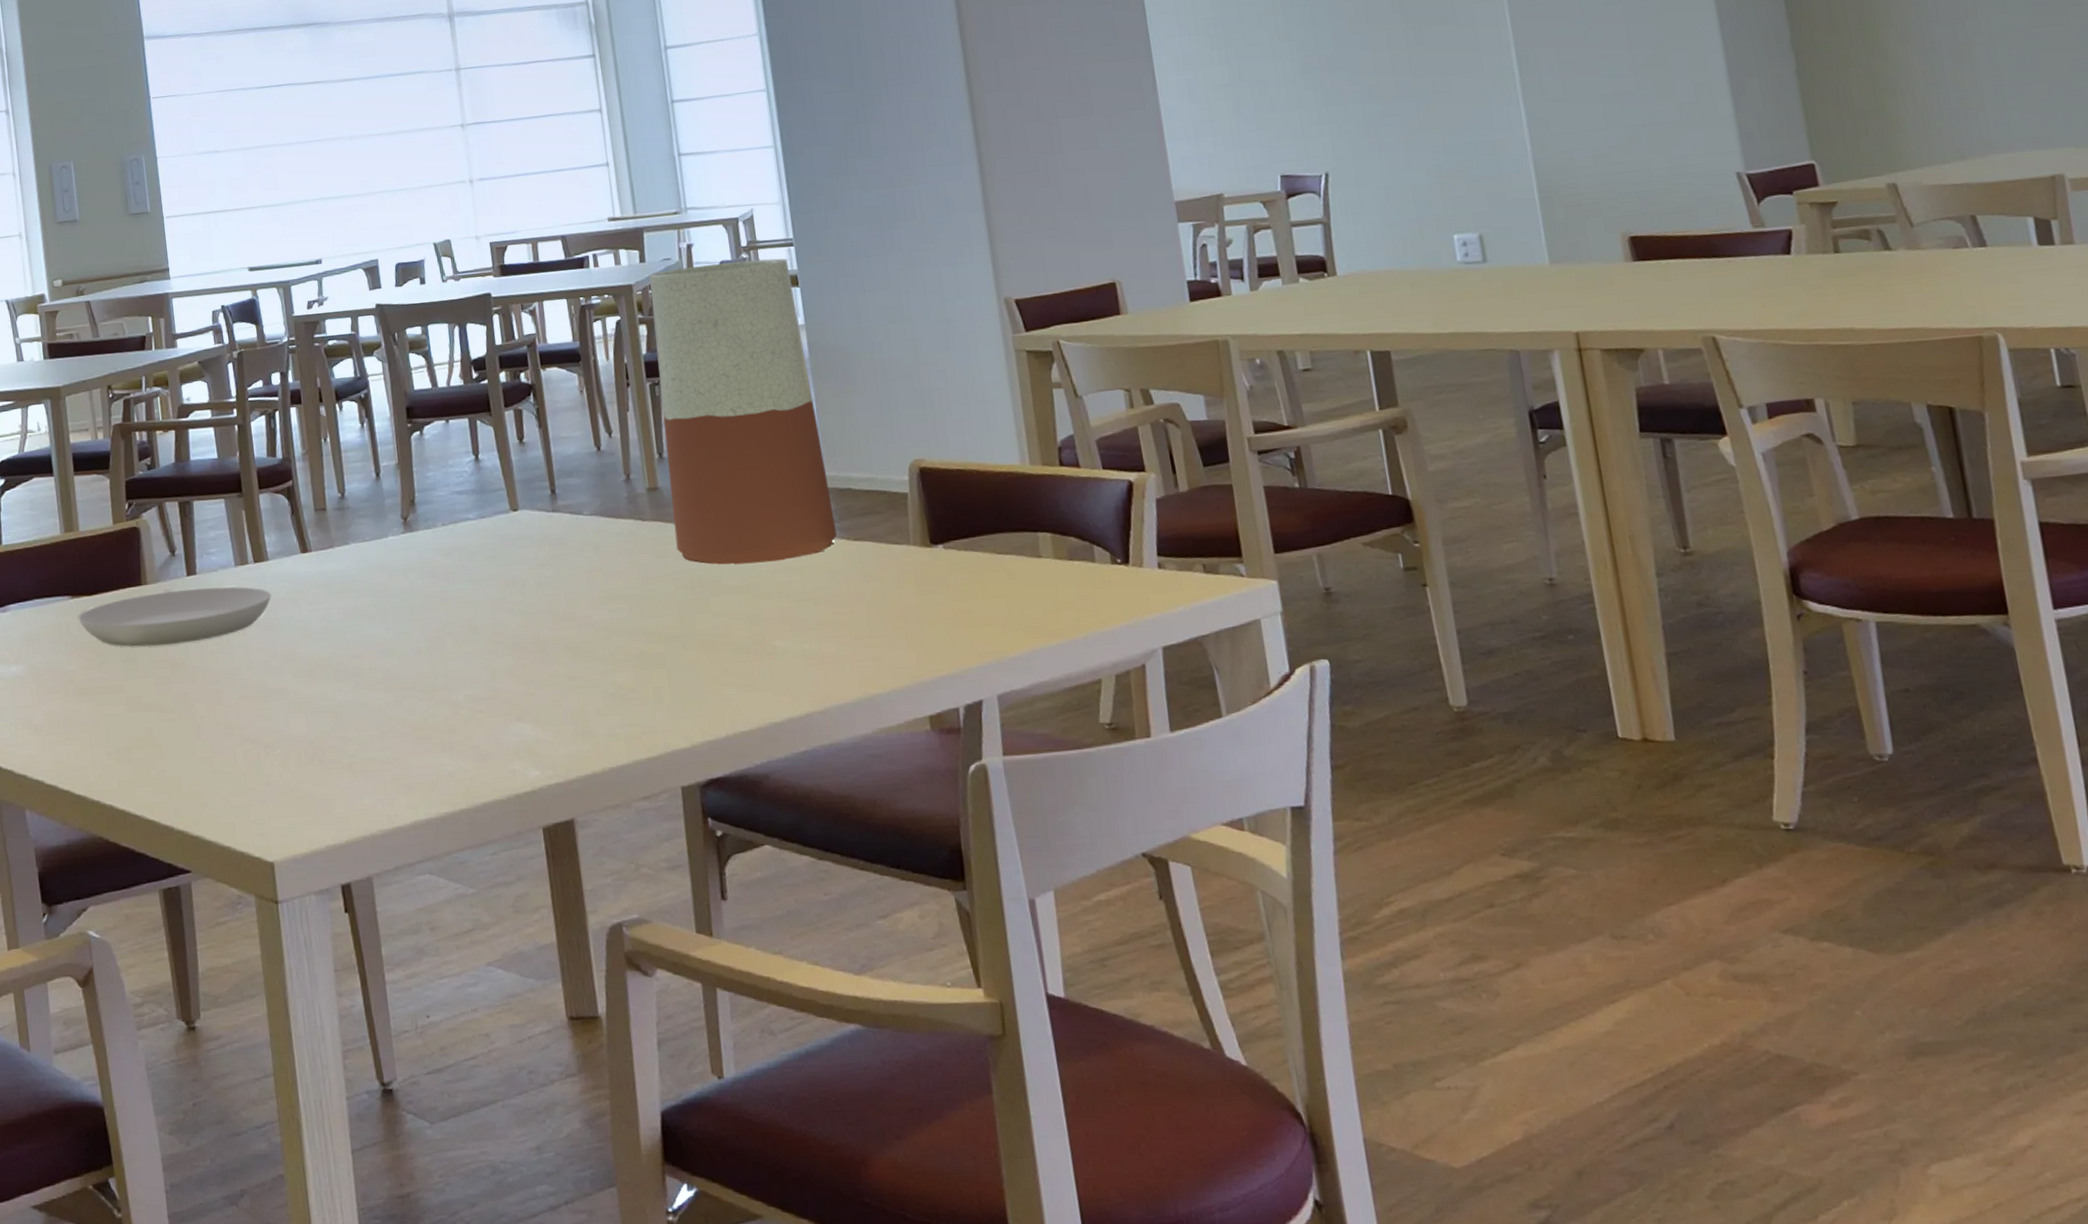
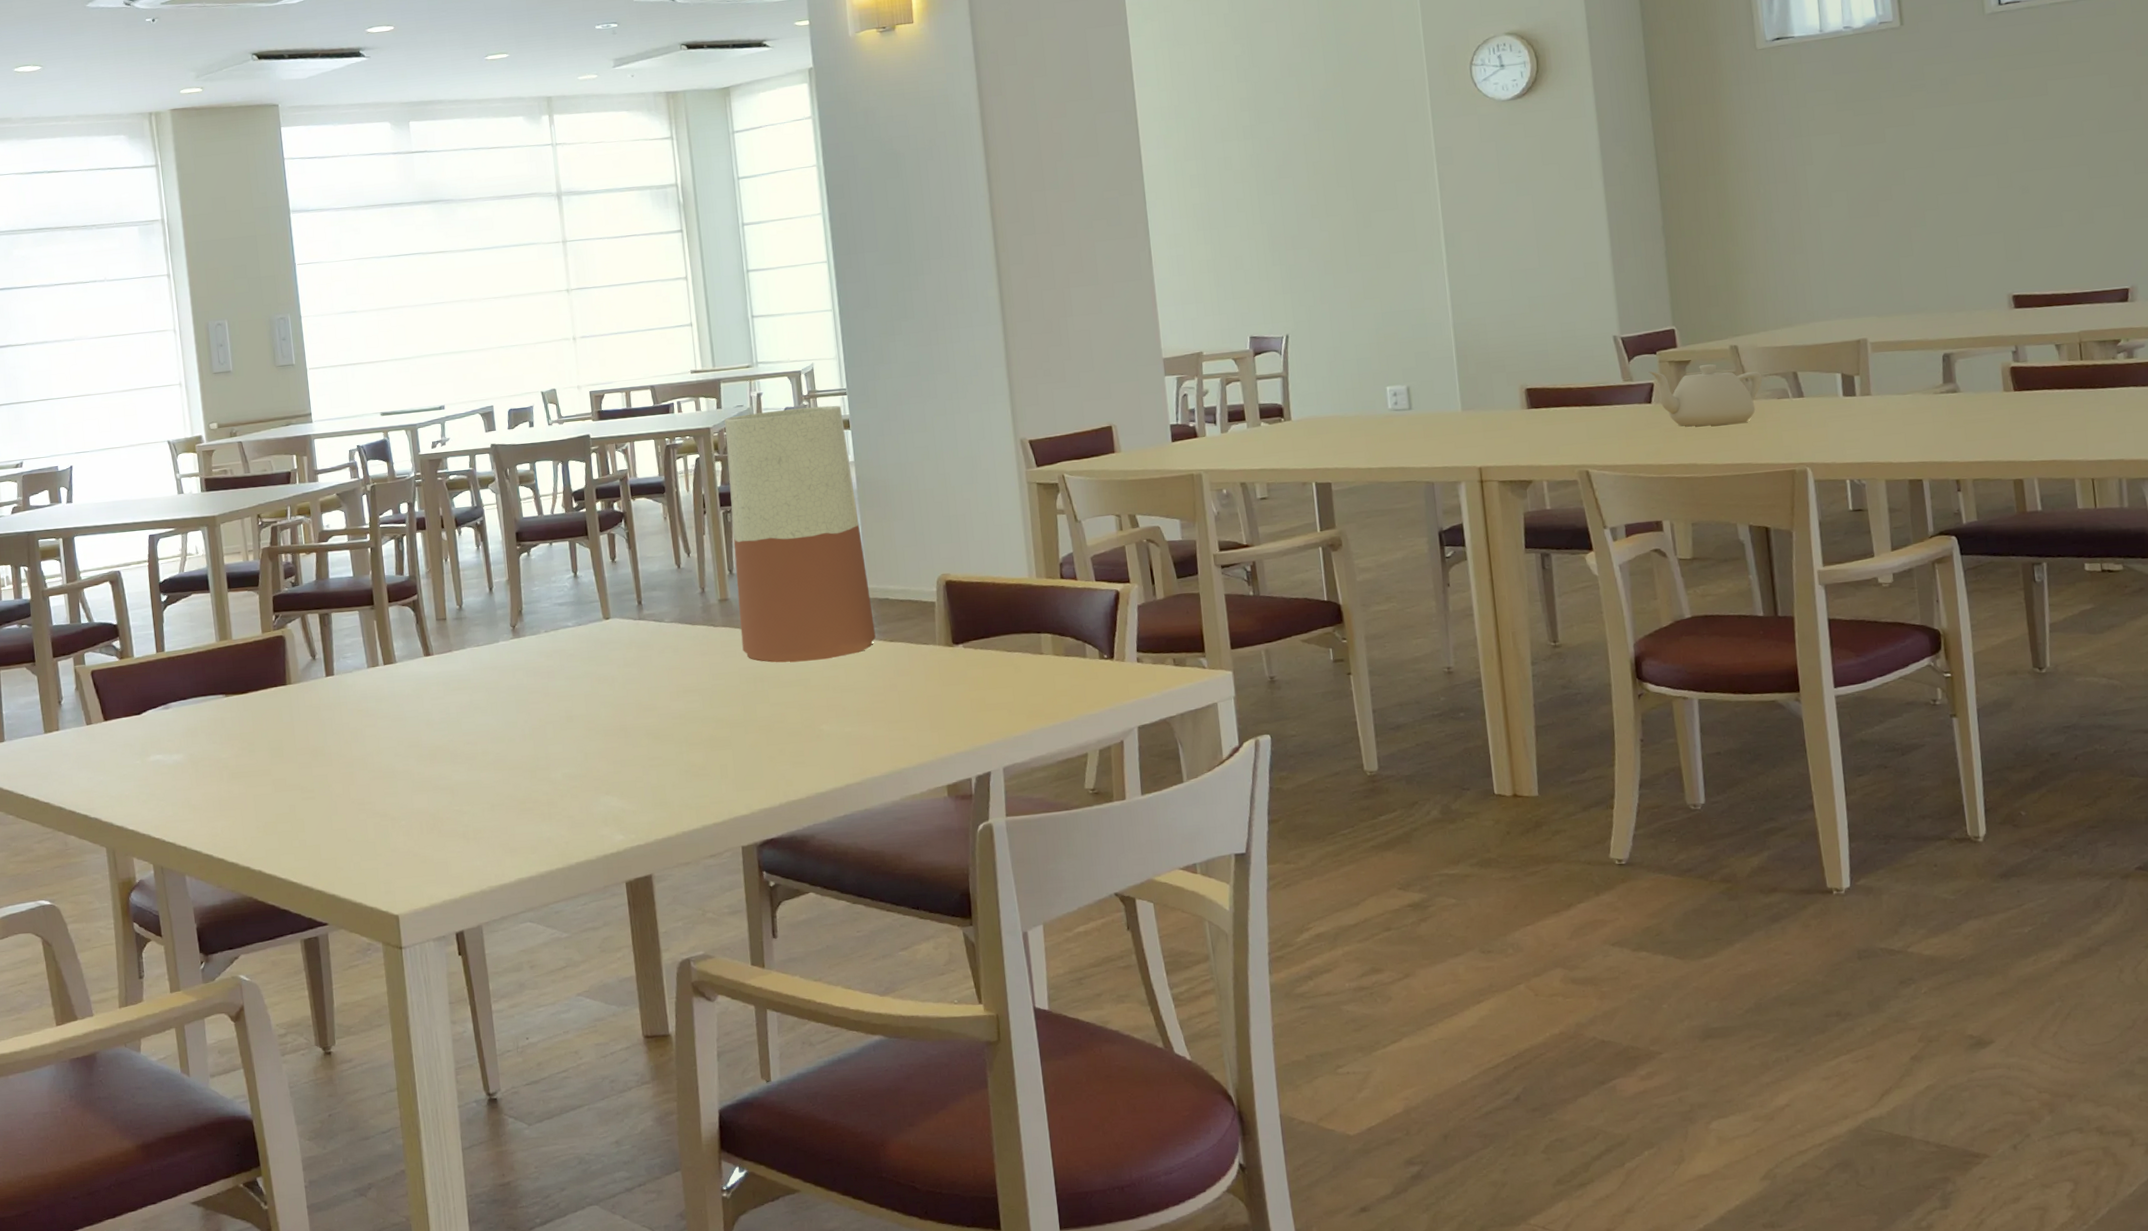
saucer: present [78,586,271,647] -> none [231,685,399,737]
teapot: none [1784,206,1932,283] -> present [1648,364,1763,427]

